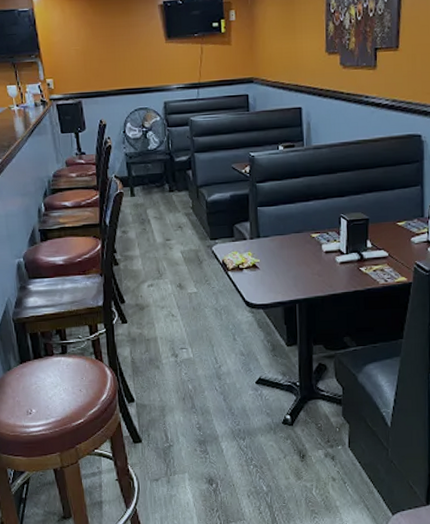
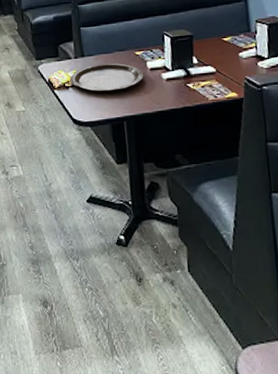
plate: none [244,245,319,274] -> present [70,63,144,92]

